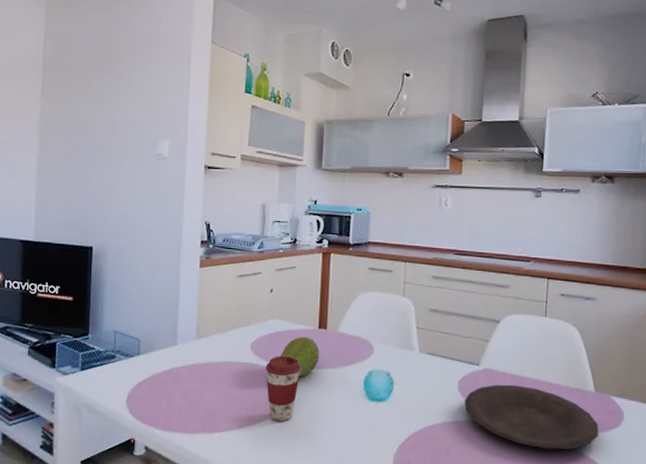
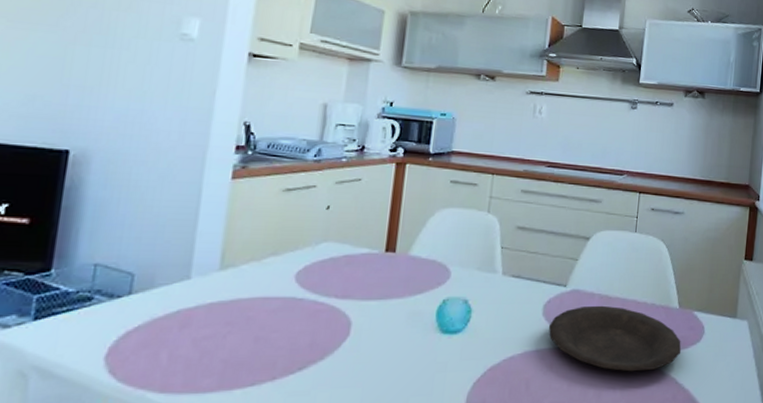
coffee cup: present [265,356,301,421] -> none [313,287,360,367]
fruit: present [280,336,320,378] -> none [334,262,385,312]

